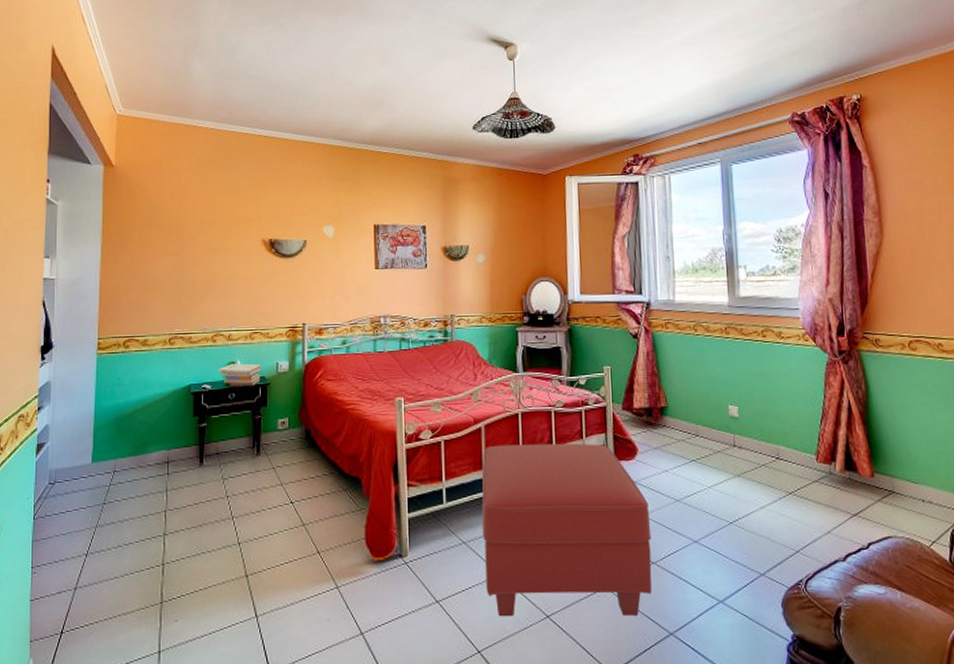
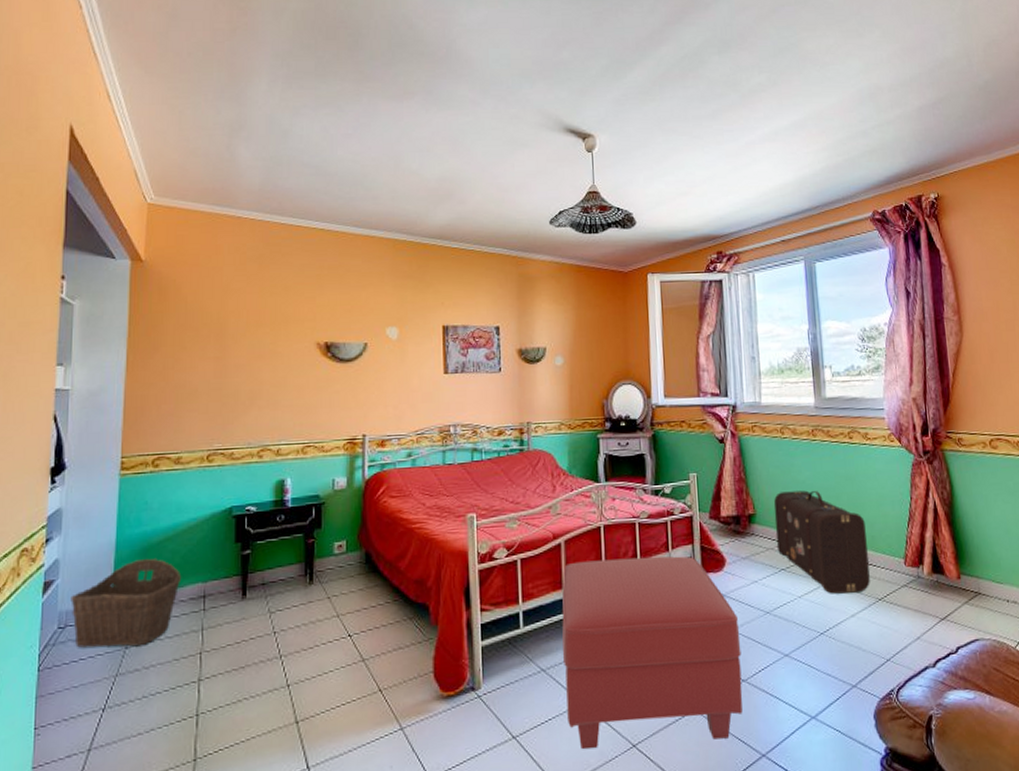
wicker basket: none [58,428,148,503] -> present [70,559,181,648]
books: present [217,363,262,387] -> none [264,481,316,508]
suitcase: none [685,386,781,486] -> present [773,490,870,594]

